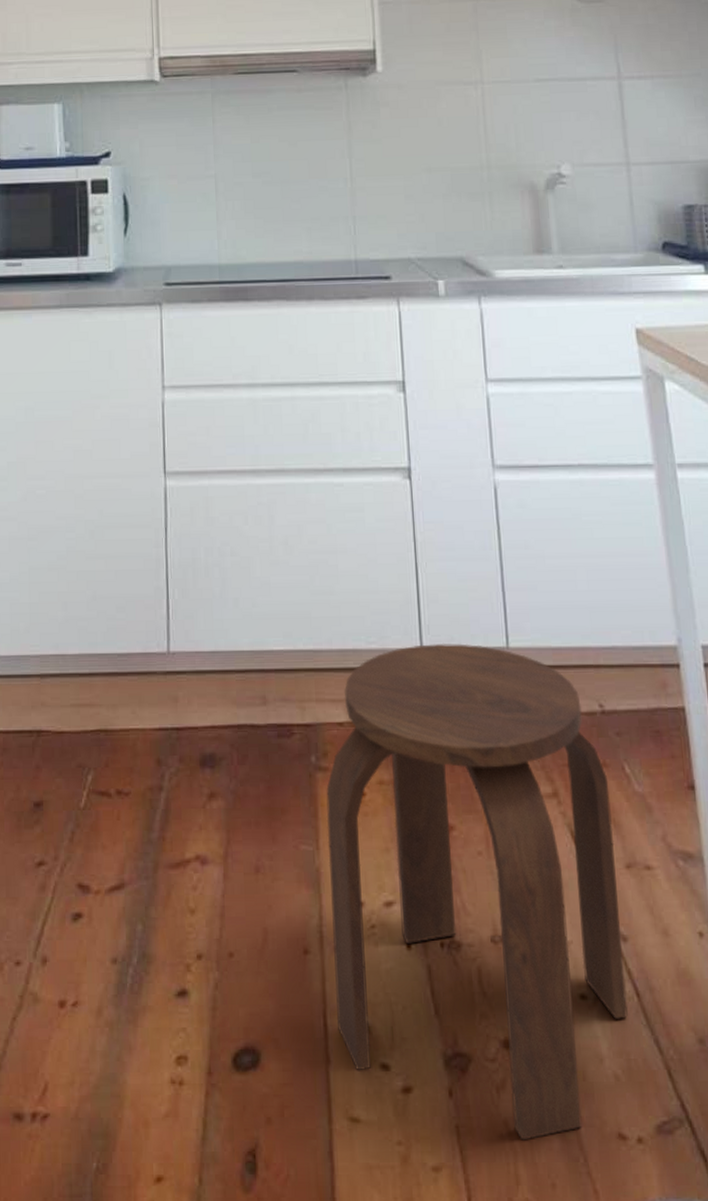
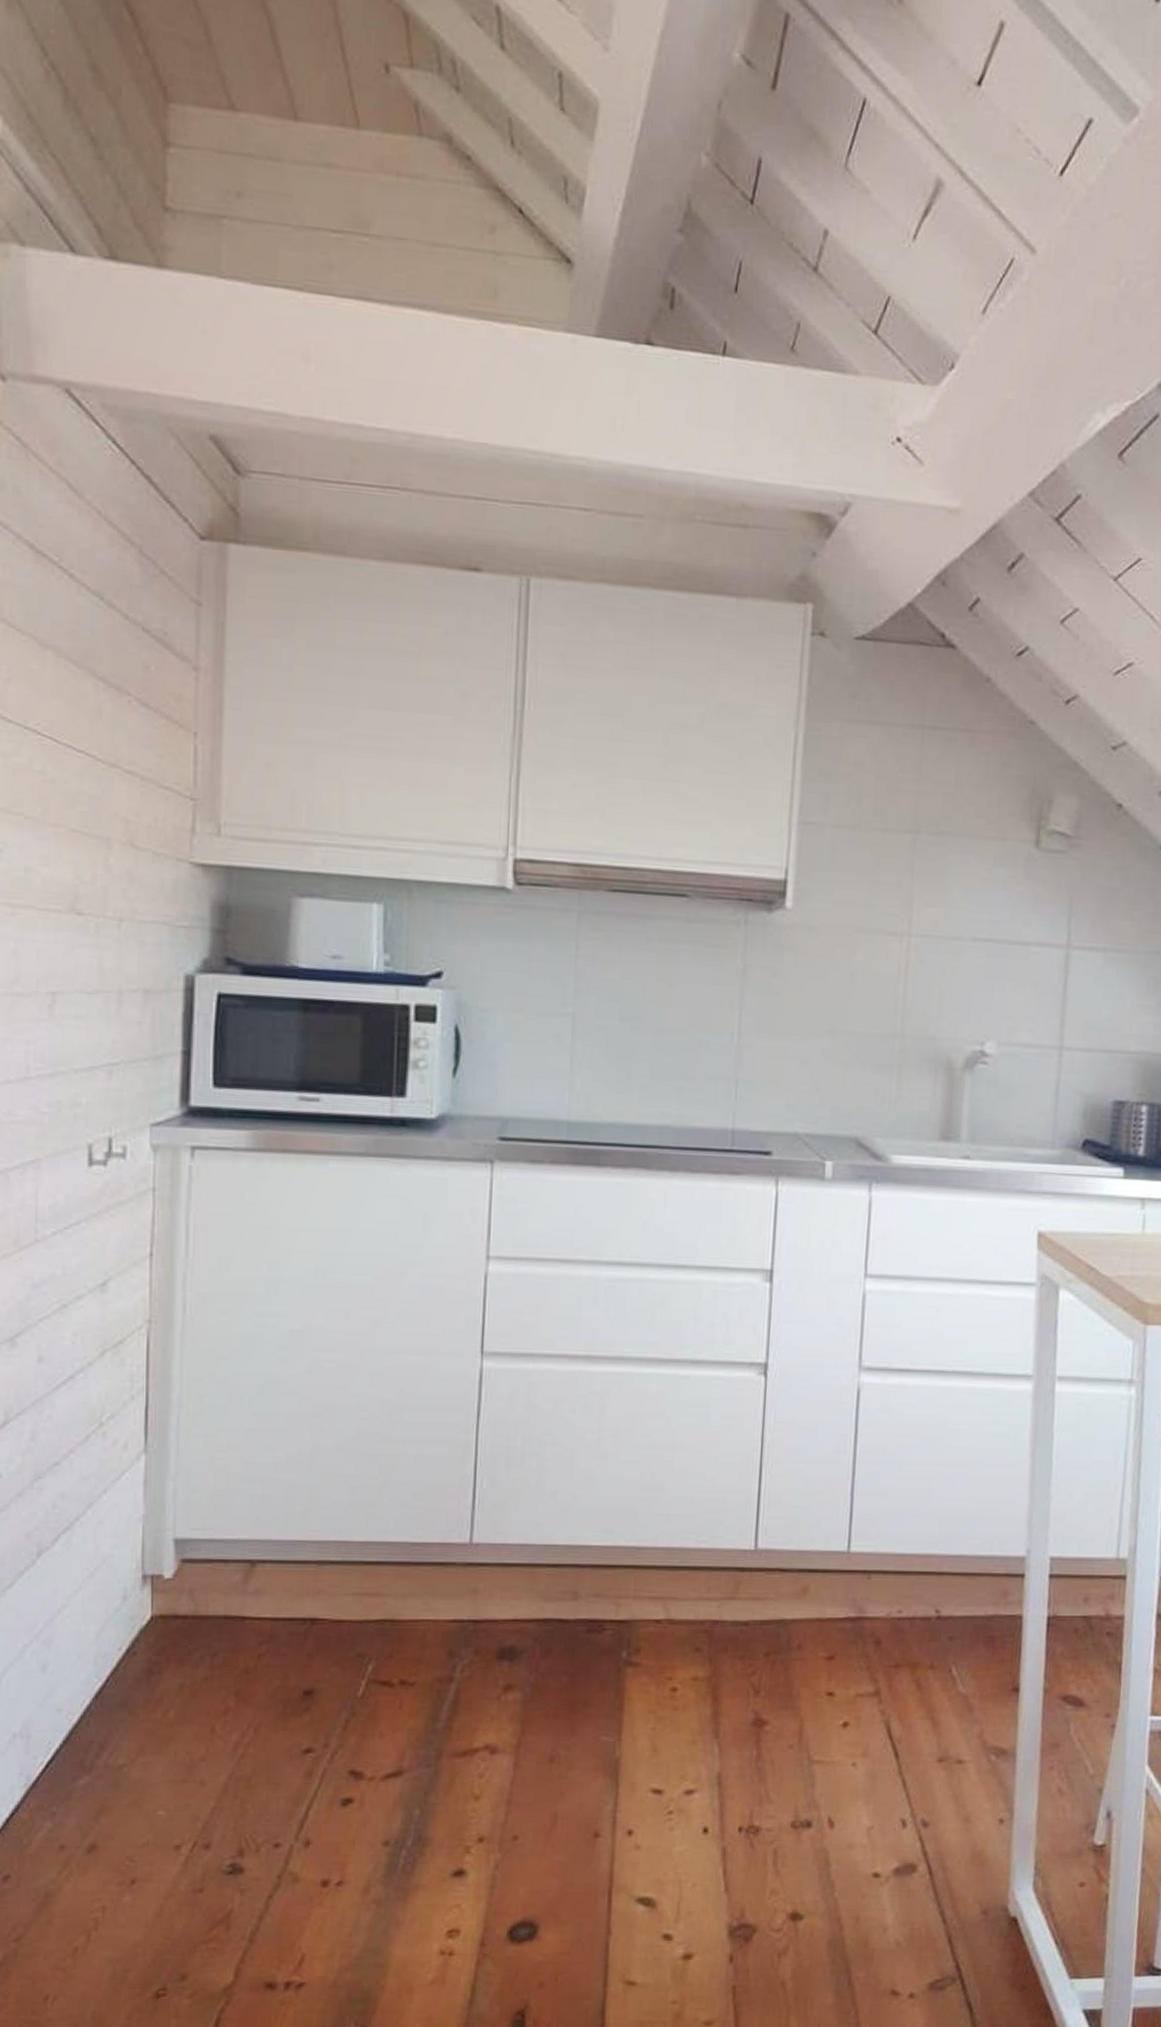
stool: present [326,643,628,1141] -> none [622,1546,933,1998]

